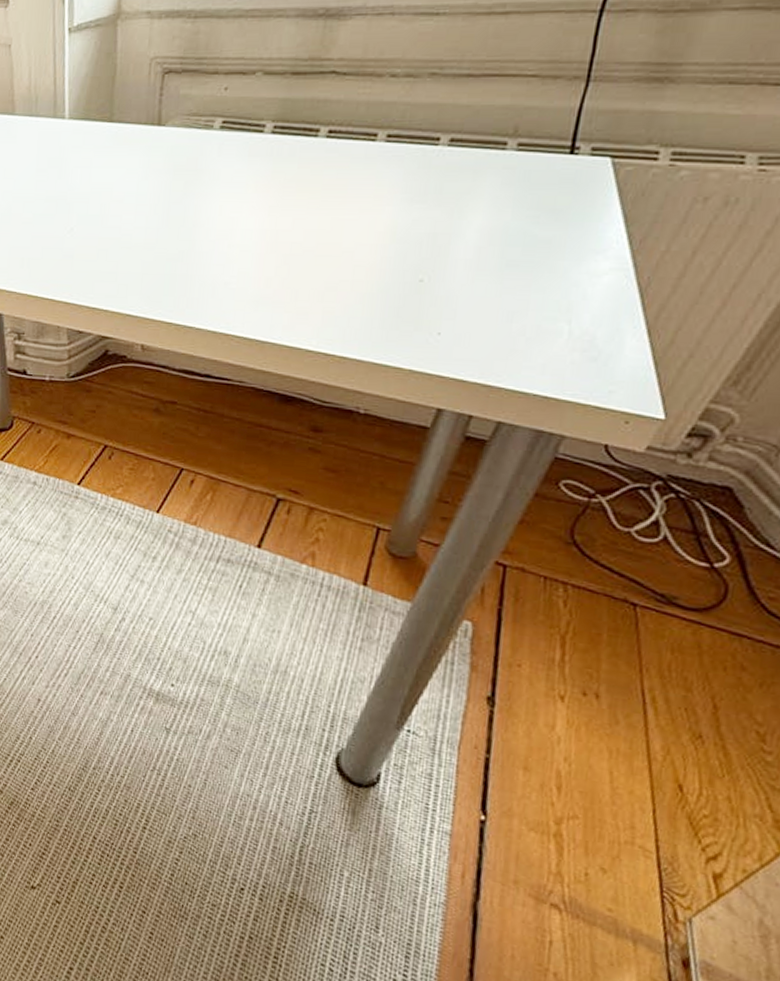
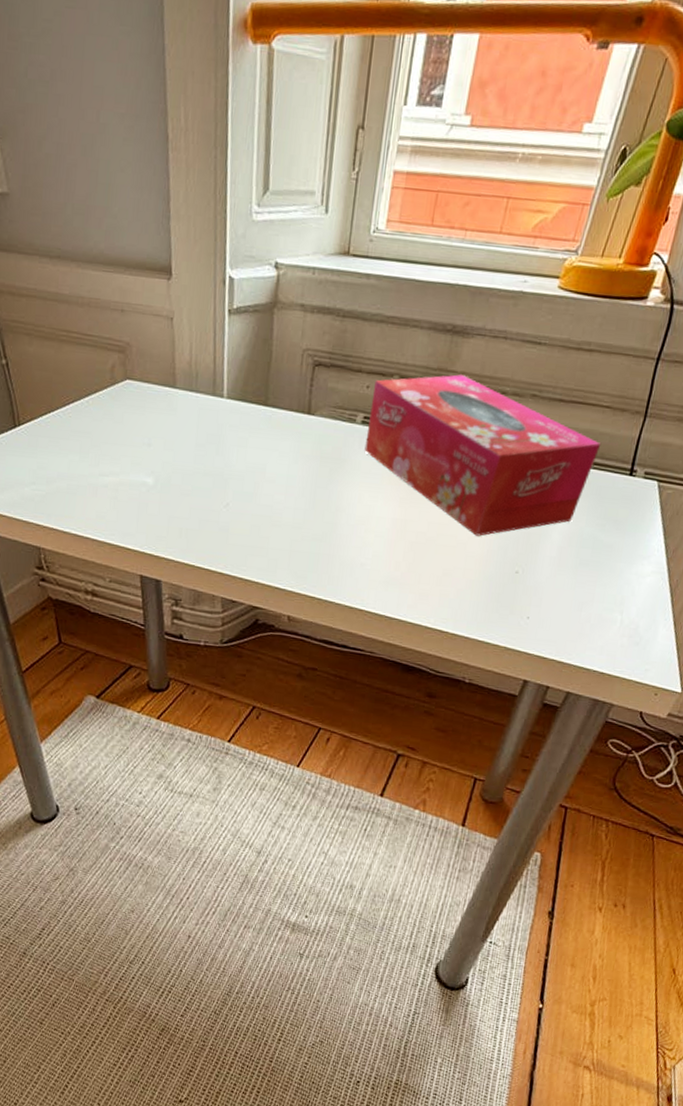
tissue box: none [224,62,528,242] -> present [364,374,601,536]

